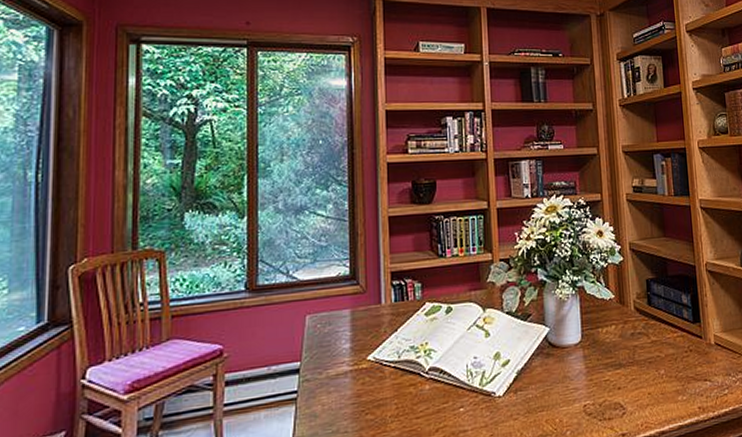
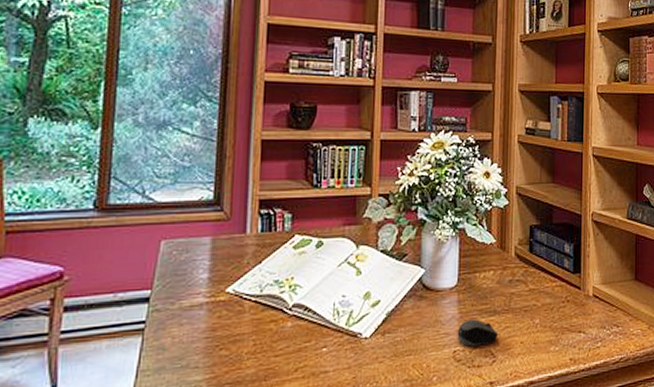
computer mouse: none [585,373,625,400] -> present [457,319,498,347]

